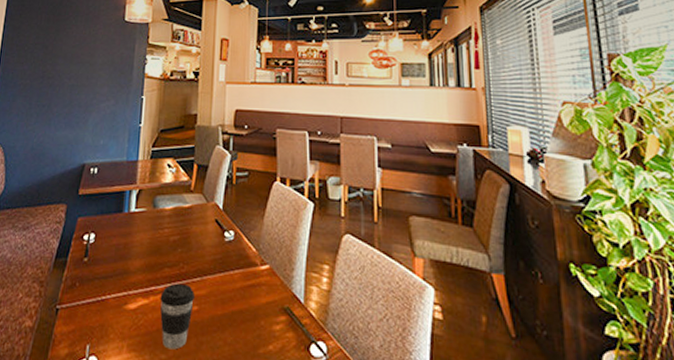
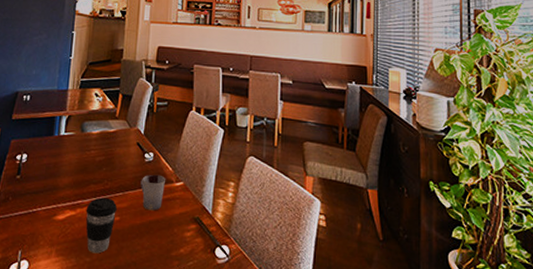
cup: none [220,256,248,299] -> present [140,174,165,211]

